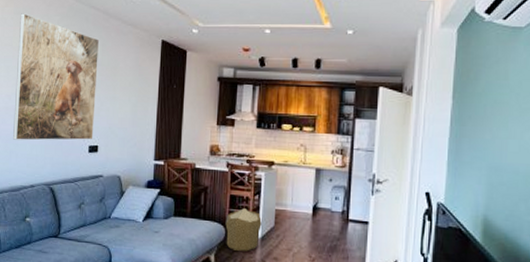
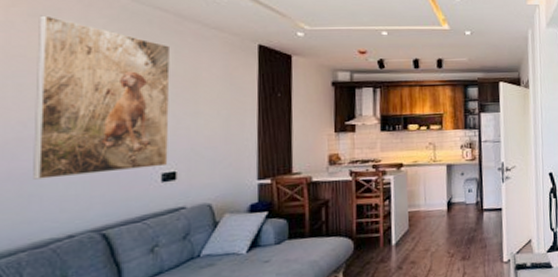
pouf: present [225,208,262,251] -> none [353,216,395,263]

